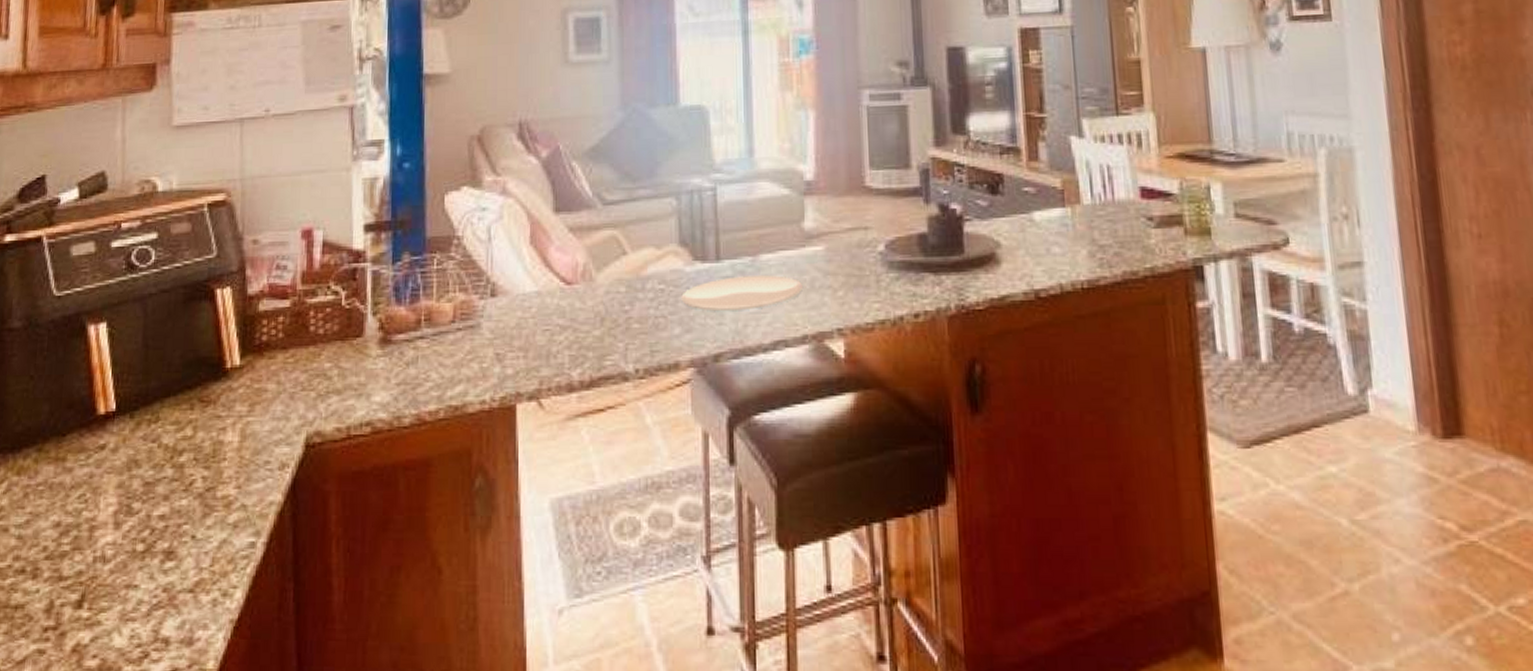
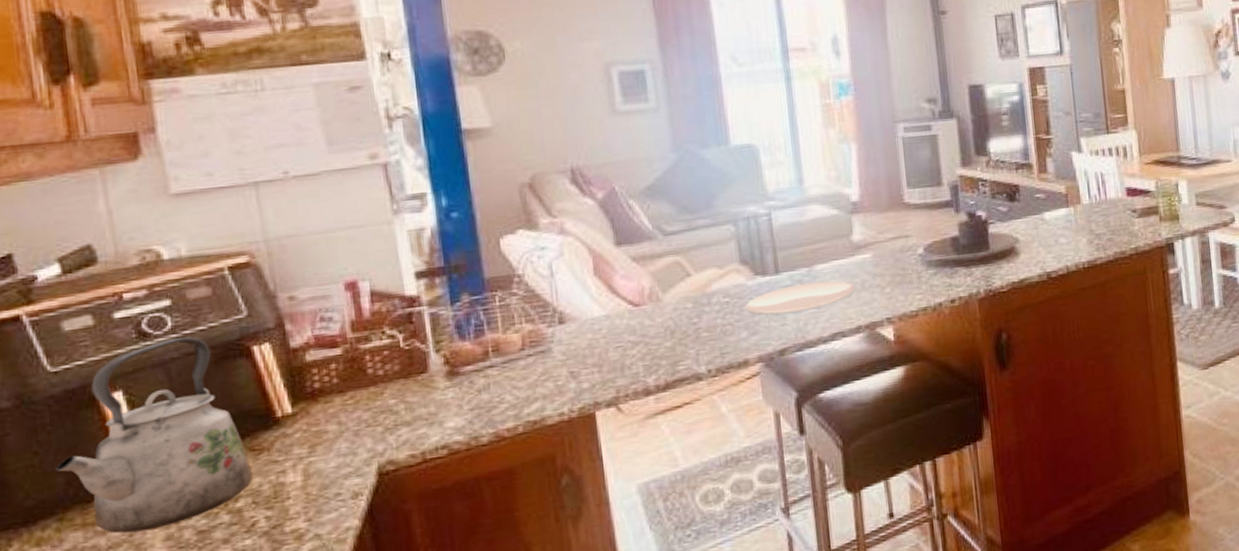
kettle: none [44,273,198,474] -> present [56,337,253,534]

